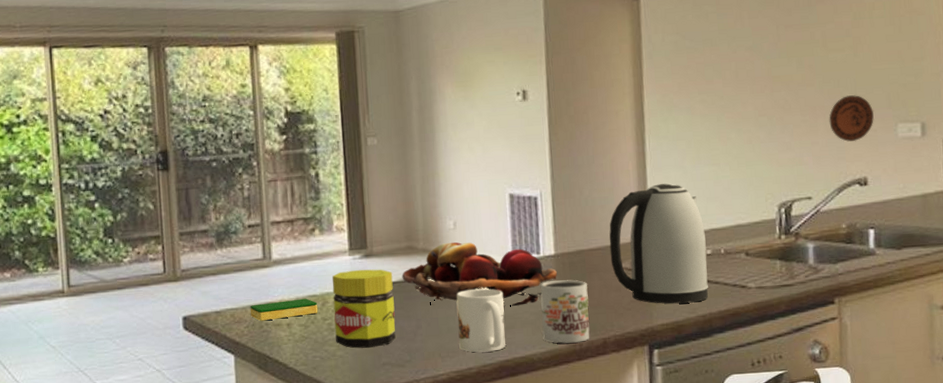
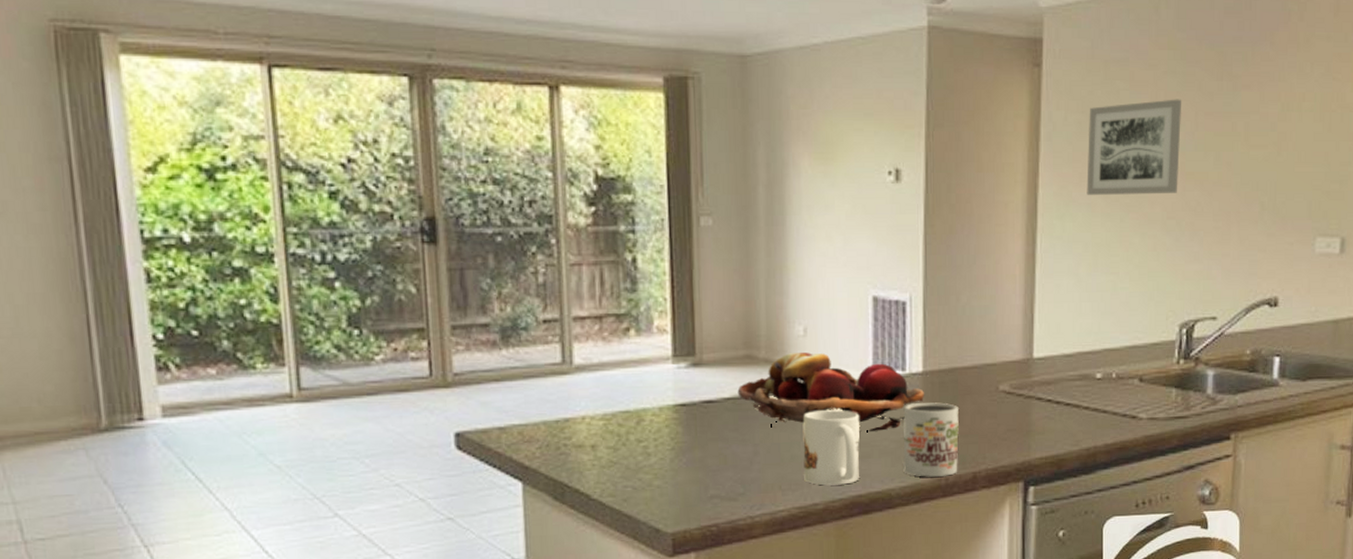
dish sponge: present [250,298,318,321] -> none [543,414,631,441]
jar: present [332,269,396,349] -> none [649,381,727,478]
kettle: present [609,183,708,304] -> none [987,293,1096,435]
wall art: none [683,16,766,101] -> present [1087,99,1181,195]
decorative plate: present [829,95,874,142] -> none [1243,201,1293,256]

